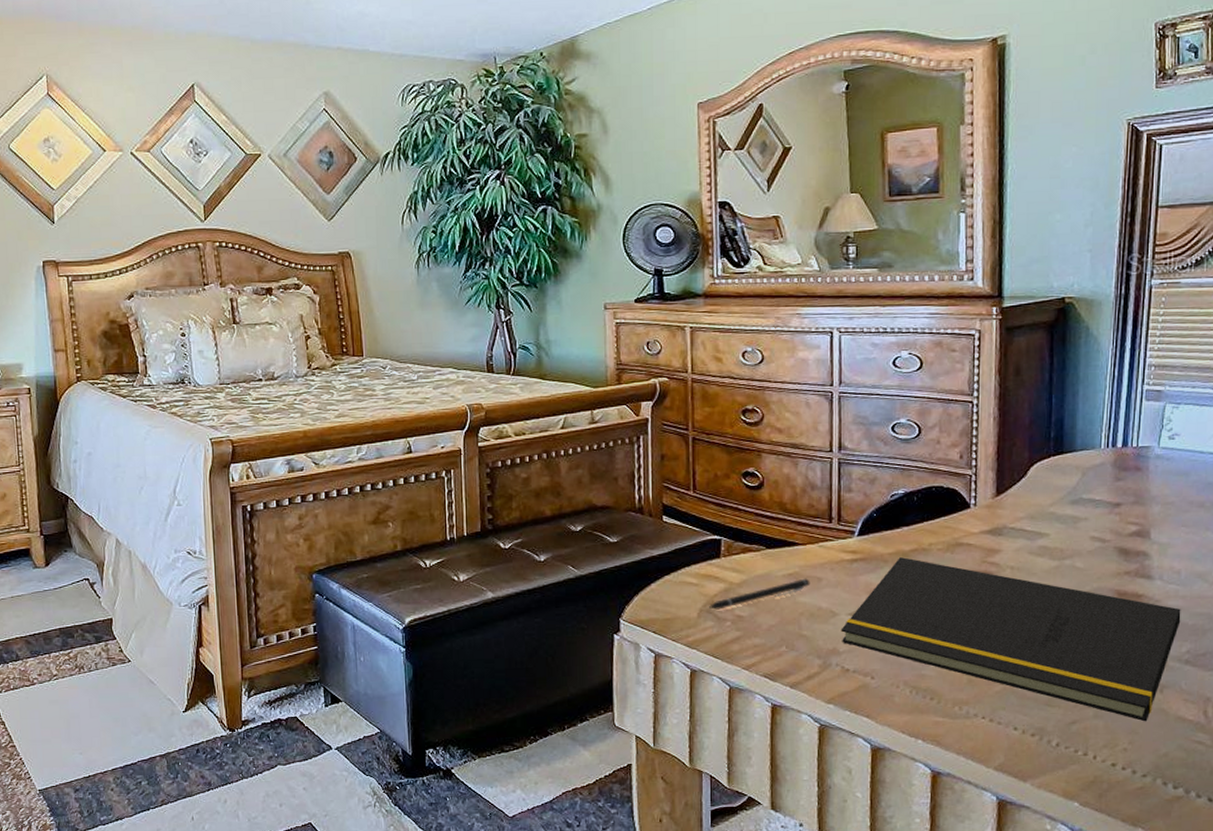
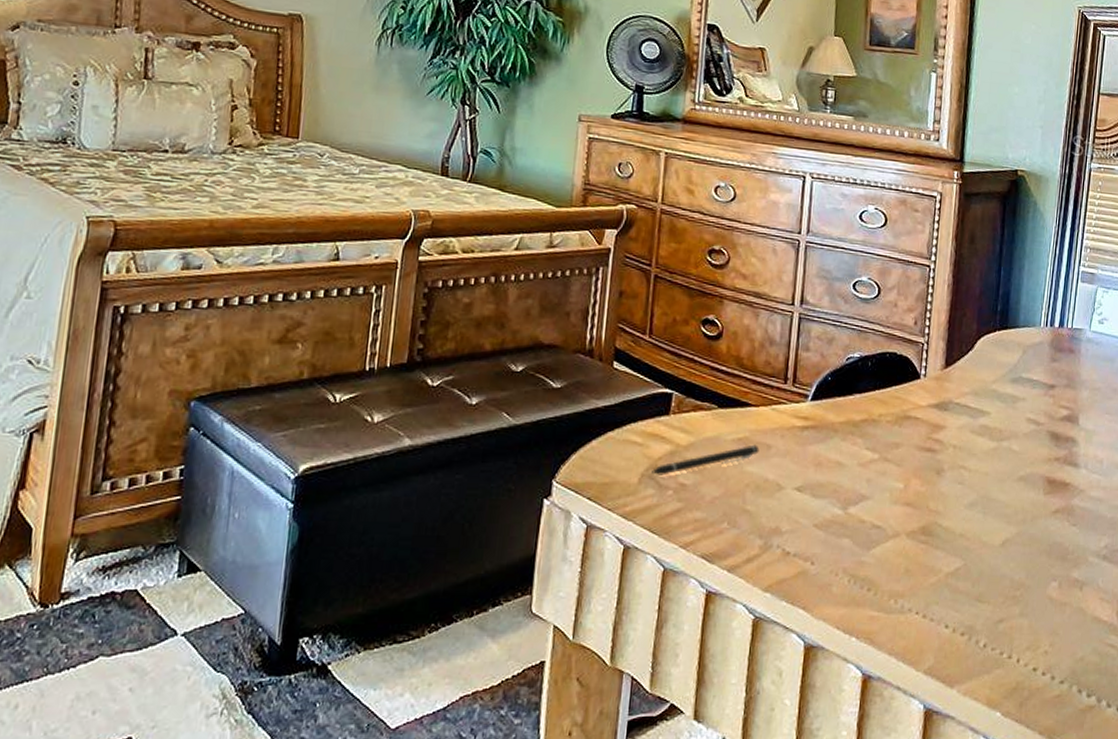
notepad: present [841,557,1181,722] -> none [785,427,1102,622]

